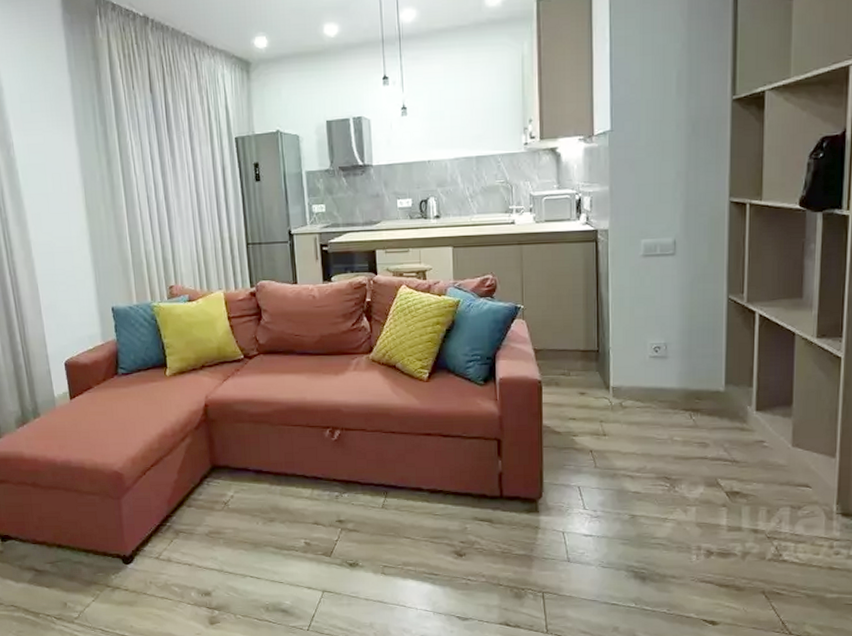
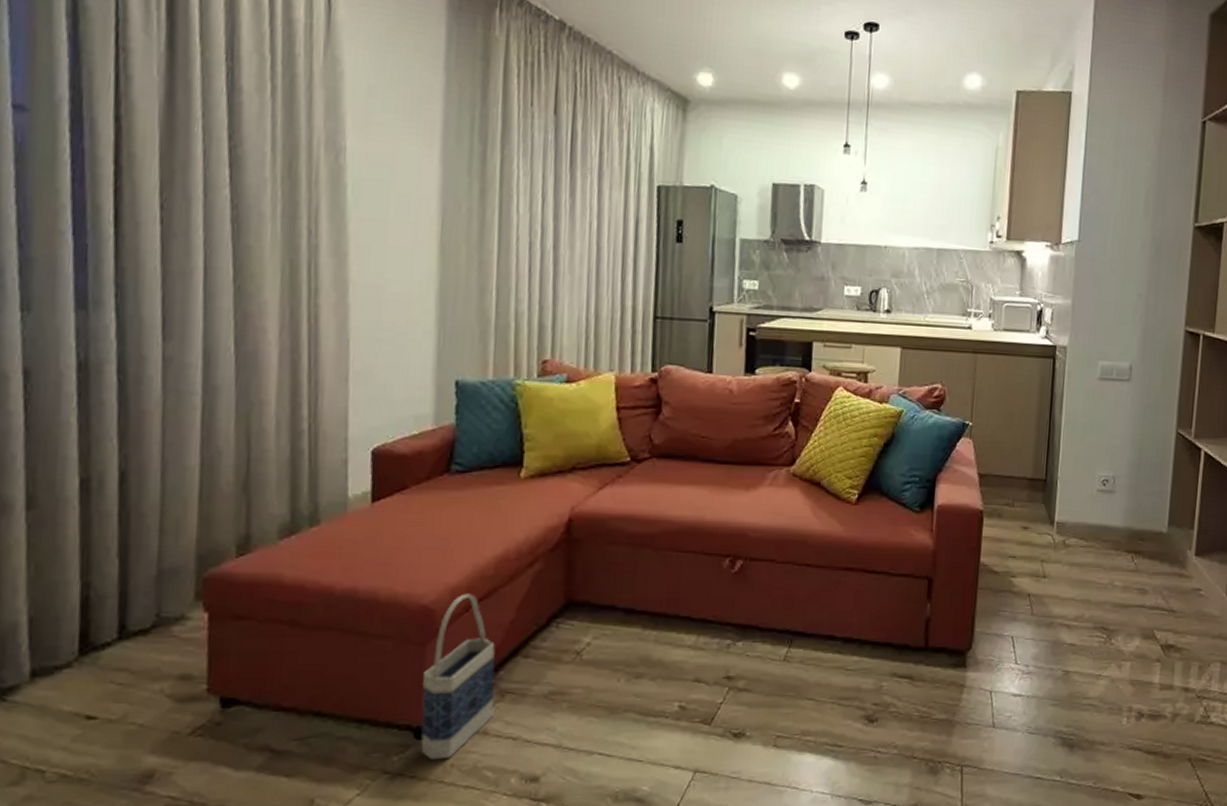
bag: none [122,461,174,579] -> present [420,593,496,760]

